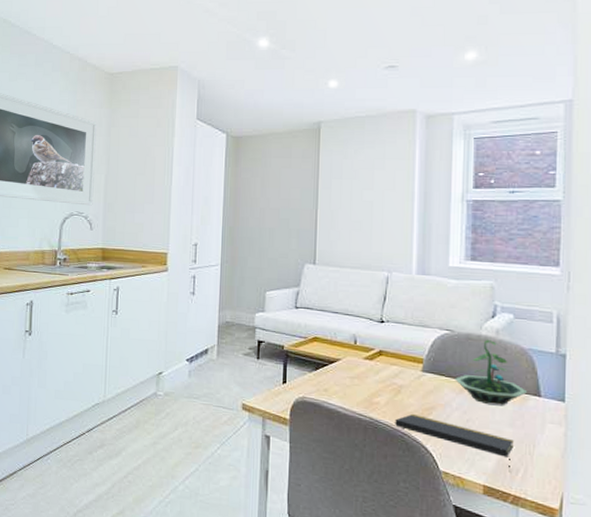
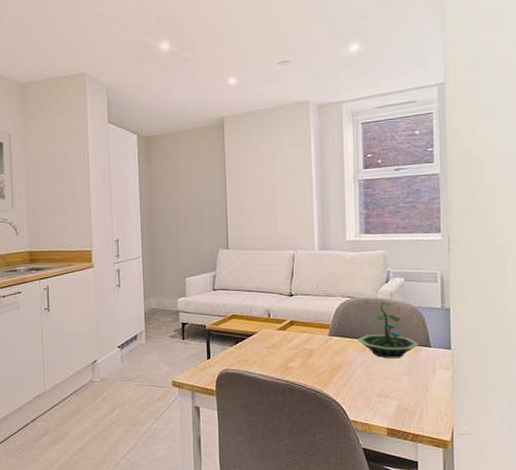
notepad: present [395,413,514,473] -> none [308,373,410,415]

